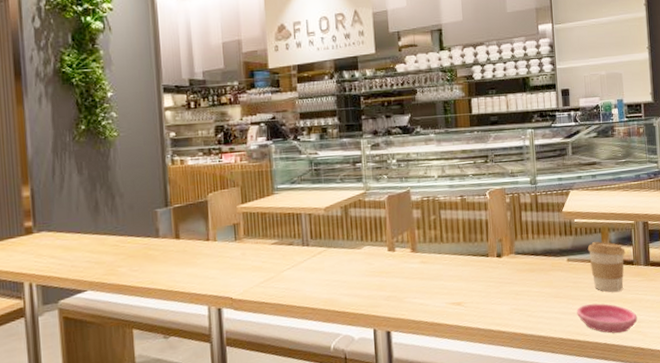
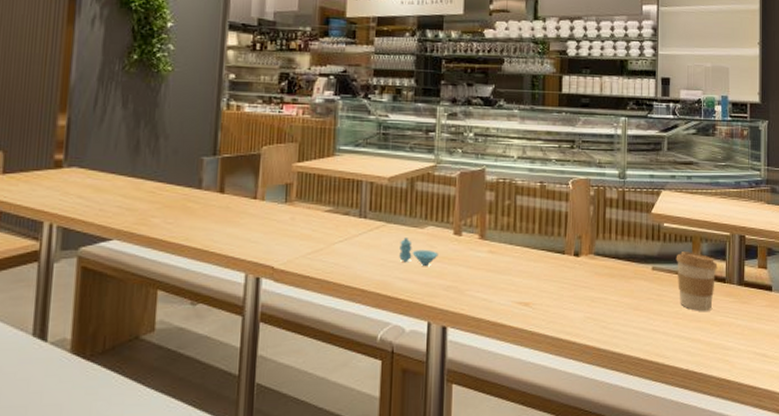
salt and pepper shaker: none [341,259,377,281] -> present [399,238,439,266]
saucer: present [577,303,638,334] -> none [658,321,725,360]

